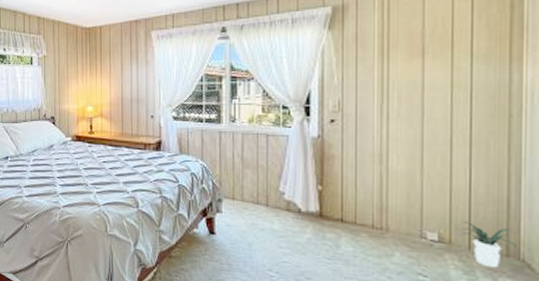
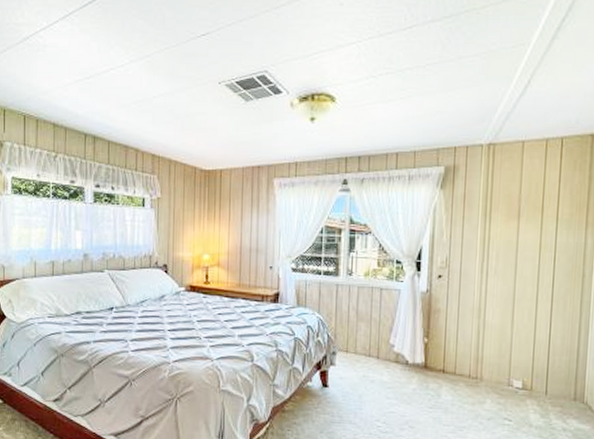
potted plant: present [461,221,517,268] -> none [540,370,582,411]

